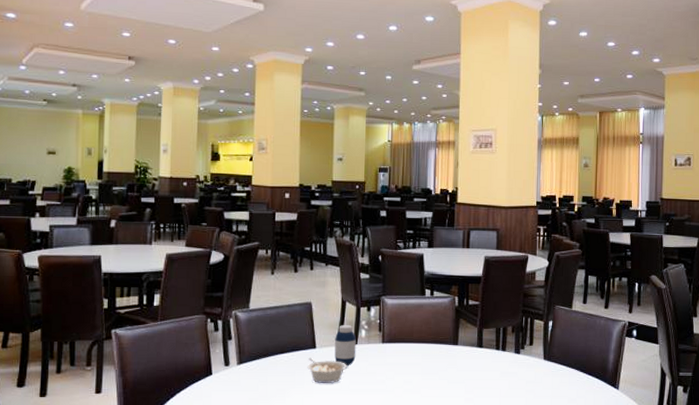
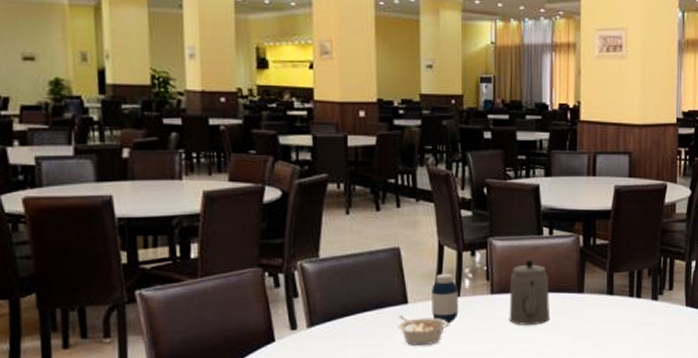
teapot: none [396,316,430,371] -> present [509,260,550,326]

